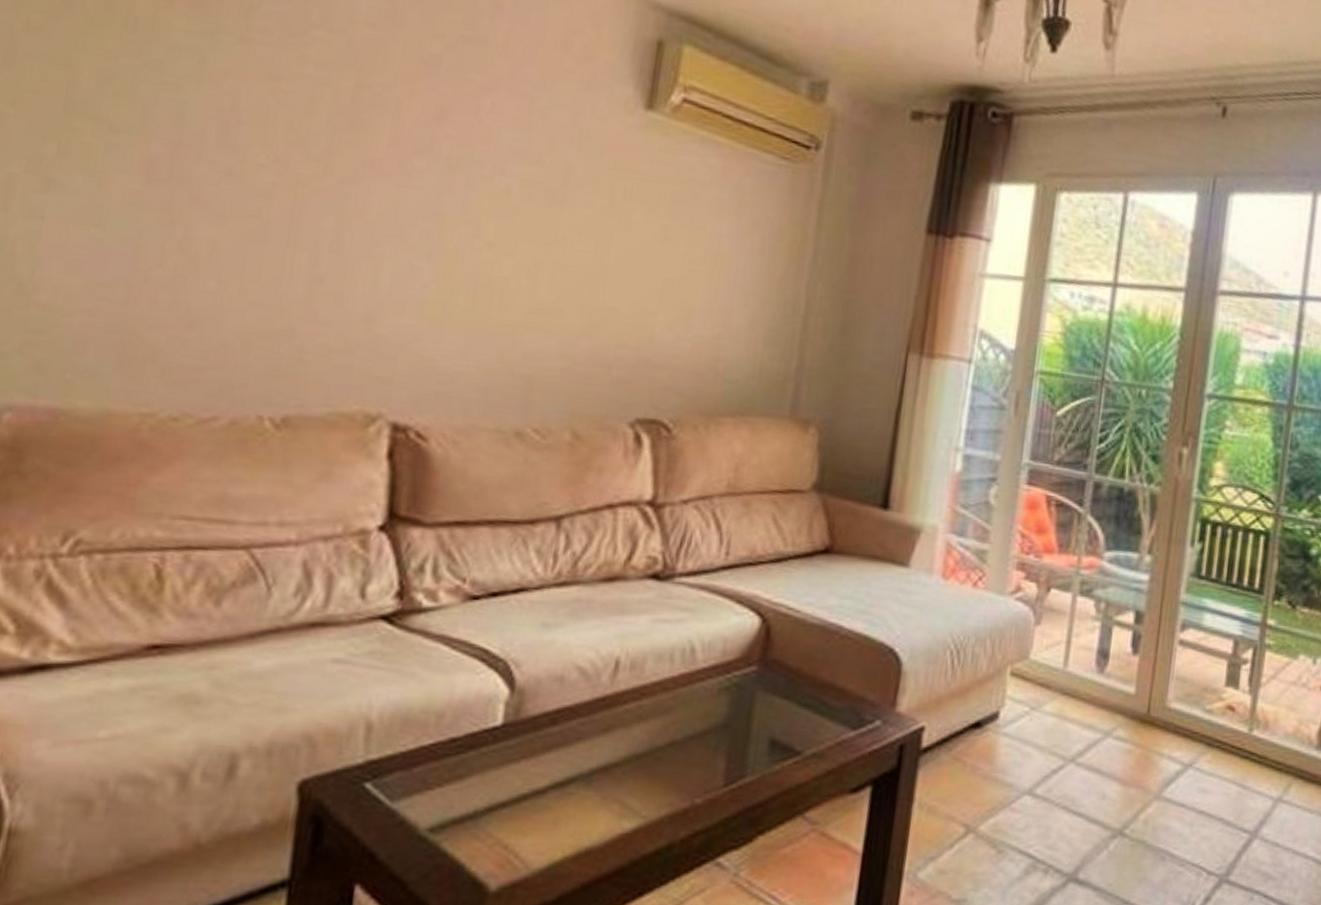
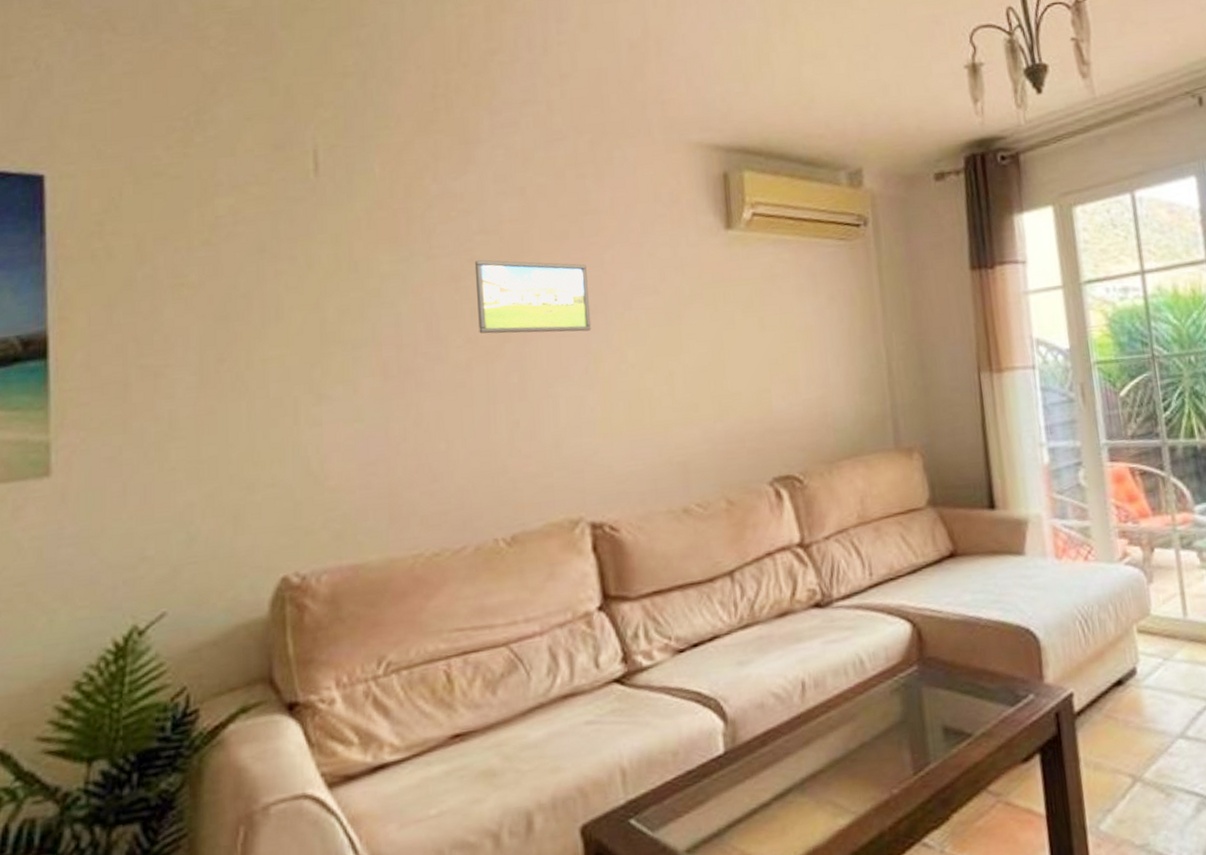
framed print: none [293,61,456,188] -> present [474,260,592,334]

